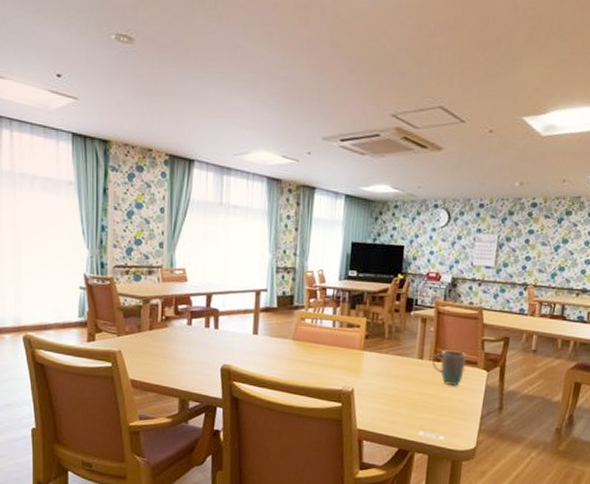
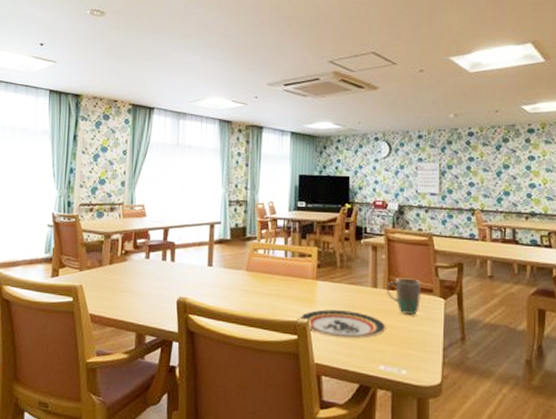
plate: none [344,379,429,407] -> present [299,309,386,339]

